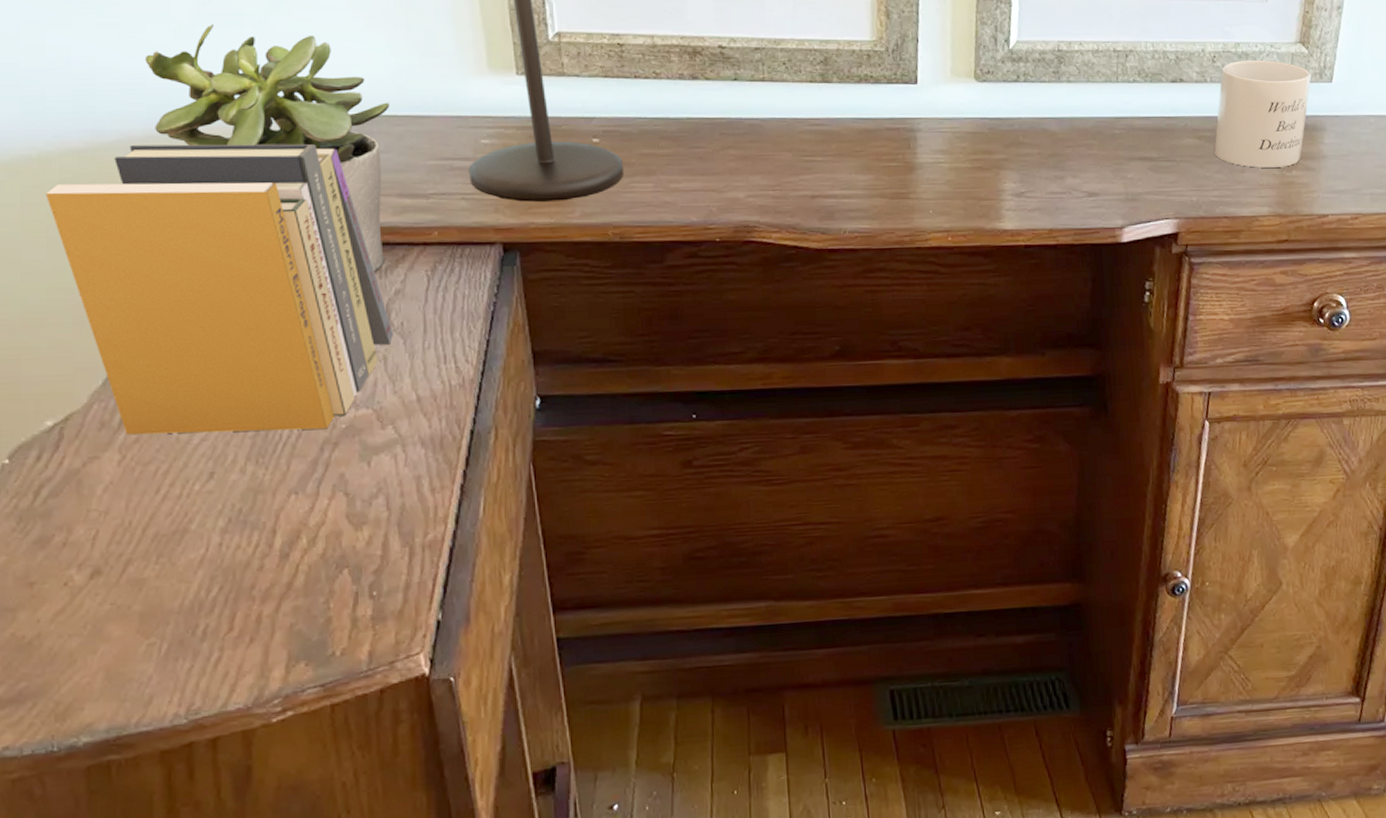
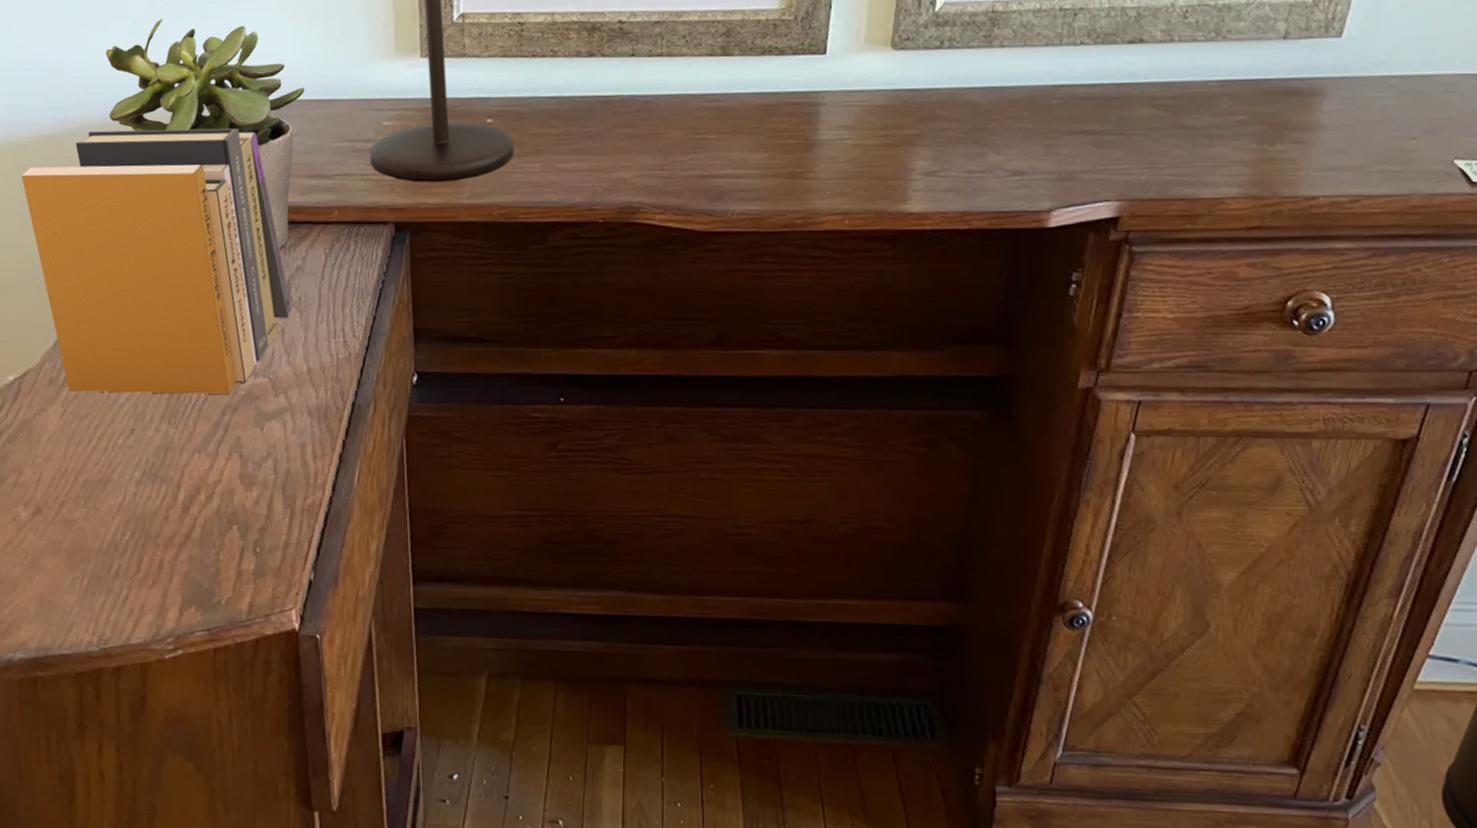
mug: present [1214,59,1312,169] -> none [1175,12,1314,142]

